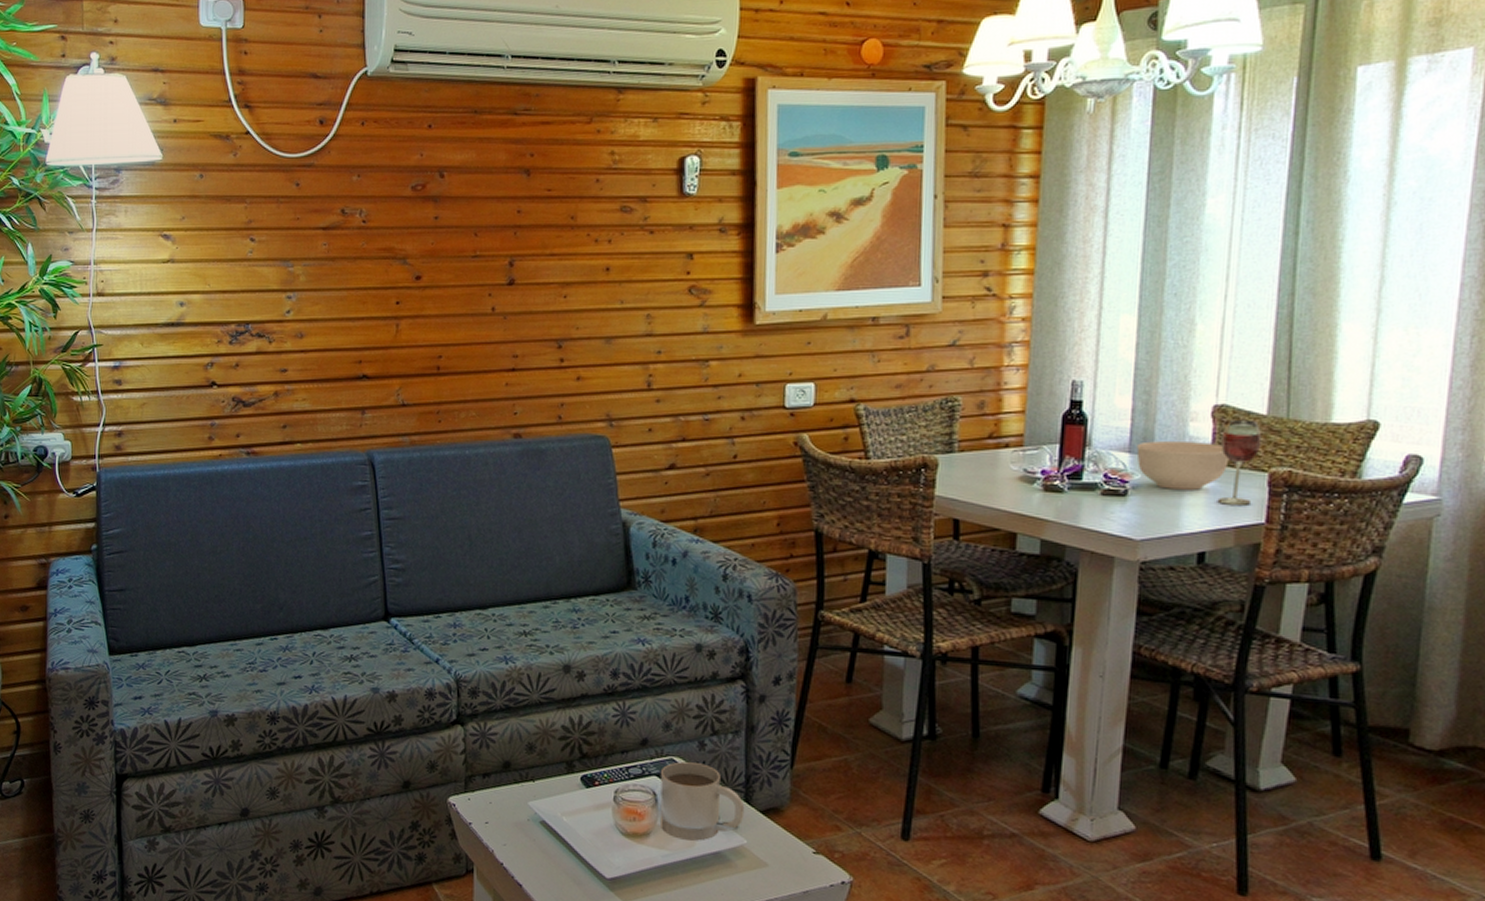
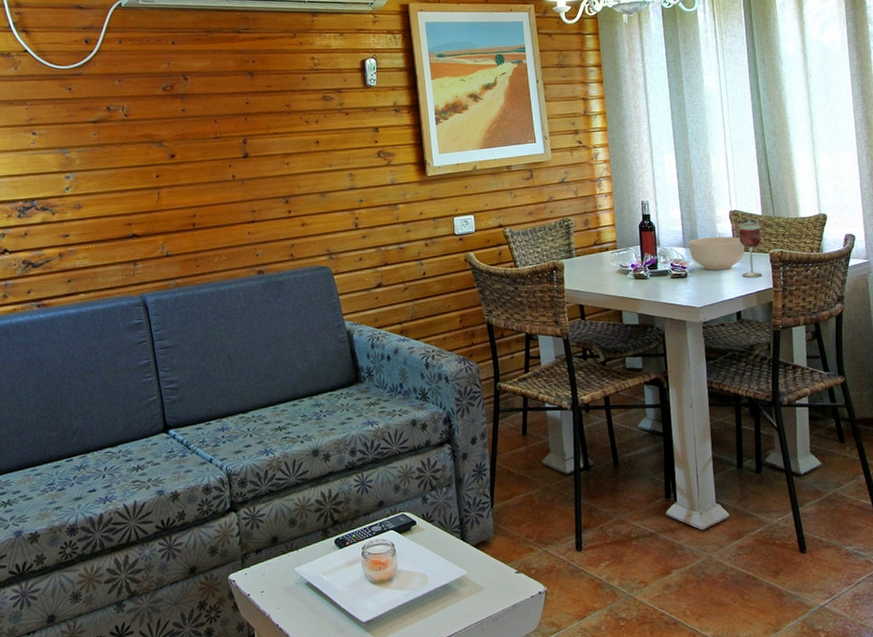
mug: present [659,761,745,841] -> none [395,514,462,579]

